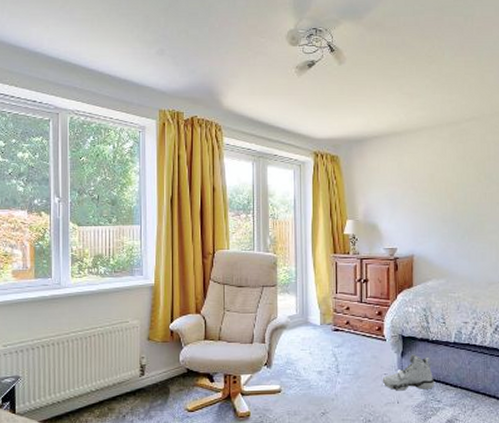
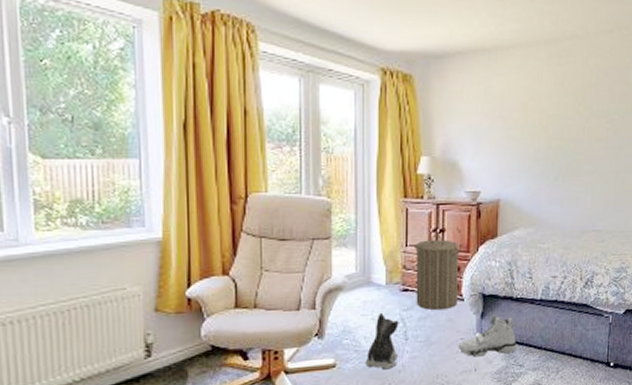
plush toy: none [304,348,332,397] -> present [365,312,399,370]
laundry hamper: none [343,284,383,349] -> present [415,235,462,311]

